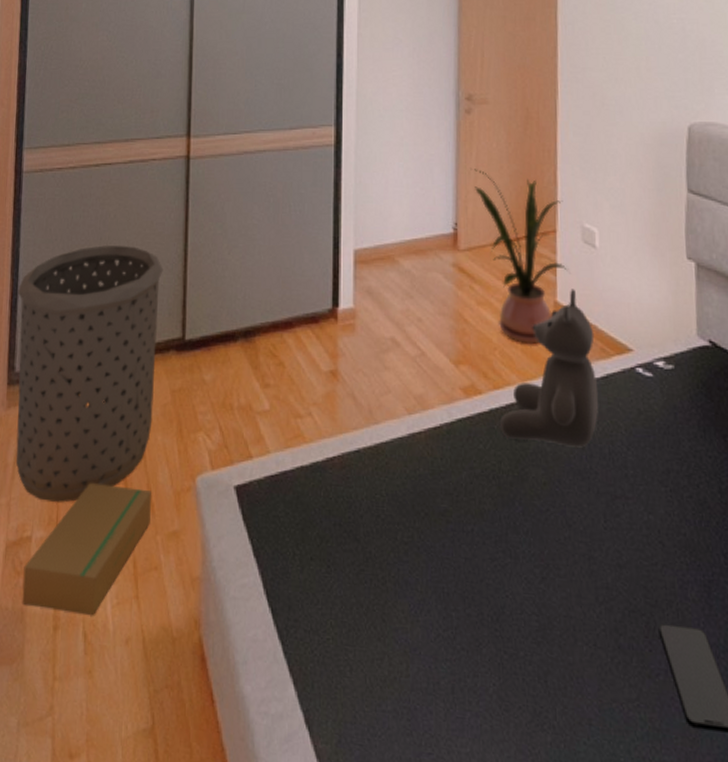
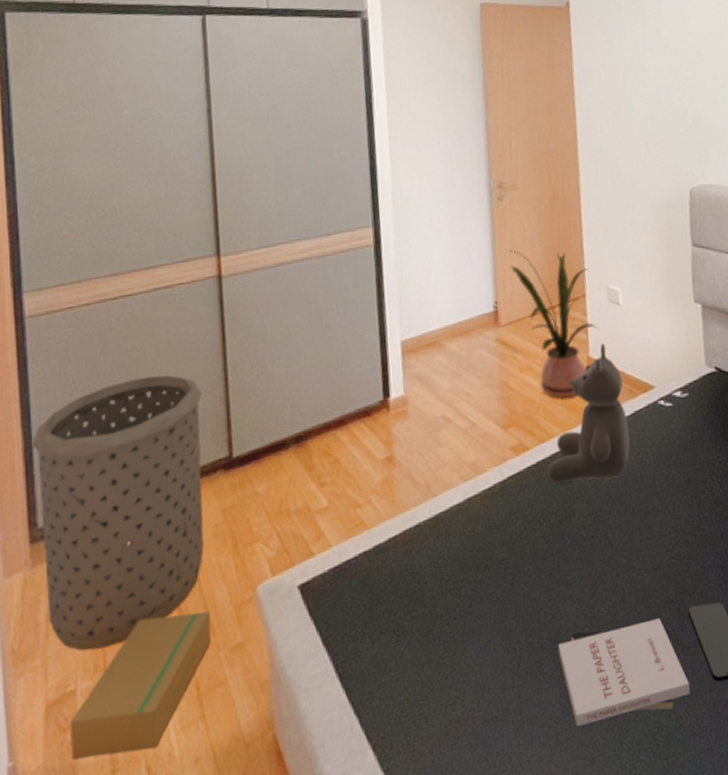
books: none [499,616,656,744] -> present [557,618,690,726]

